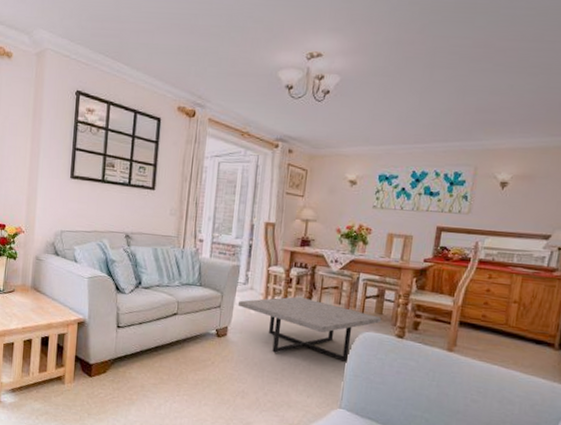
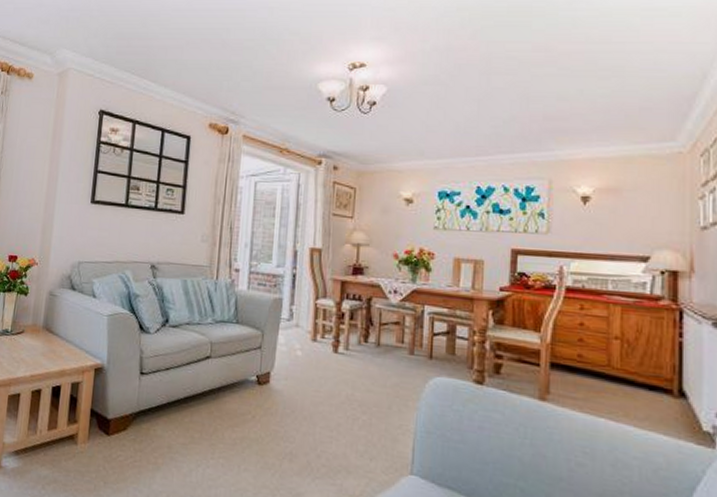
coffee table: present [239,296,382,362] -> none [282,334,455,415]

